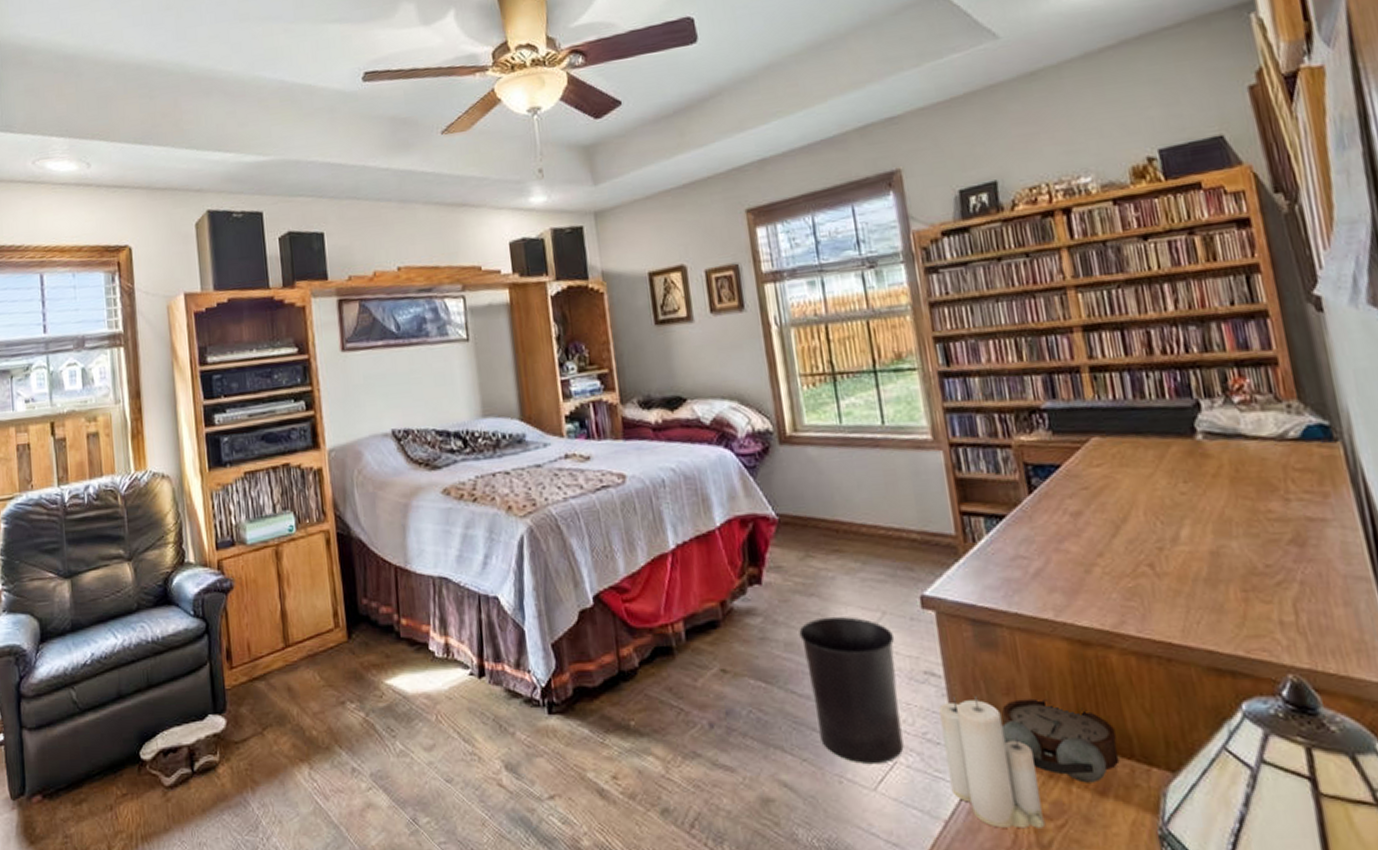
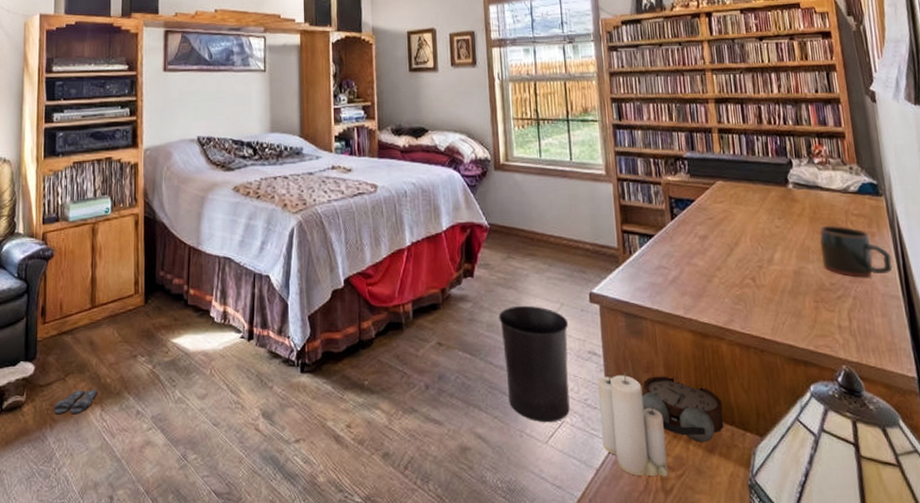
slippers: none [253,743,303,776] -> present [53,389,98,415]
mug: none [1245,485,1358,556] -> present [819,226,893,278]

